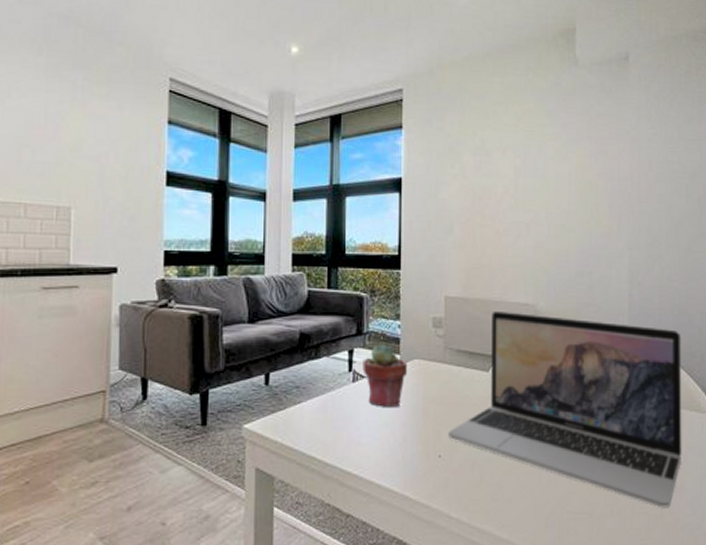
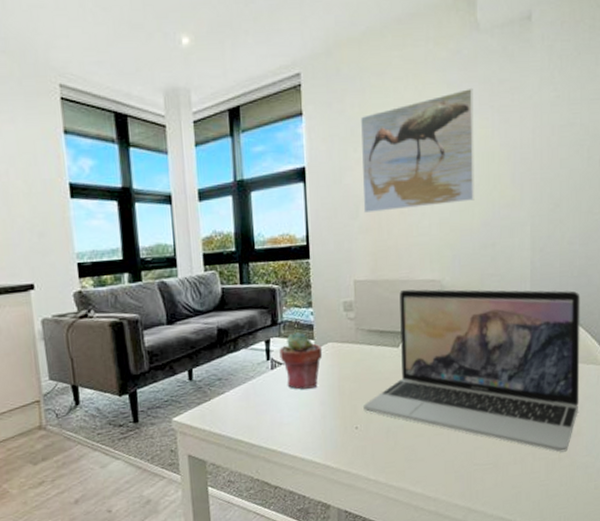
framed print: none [458,117,571,230] -> present [360,87,475,214]

